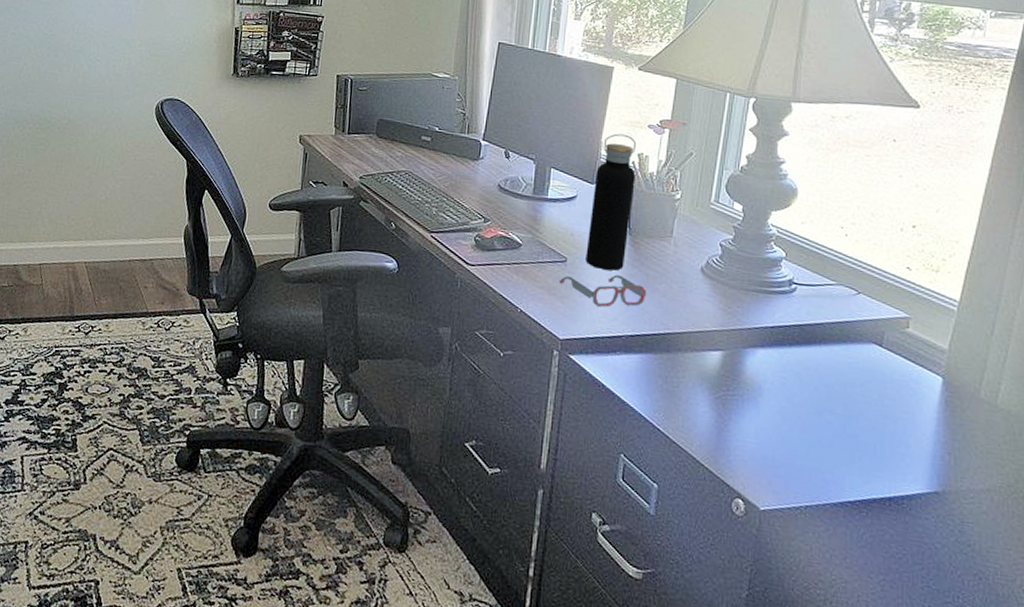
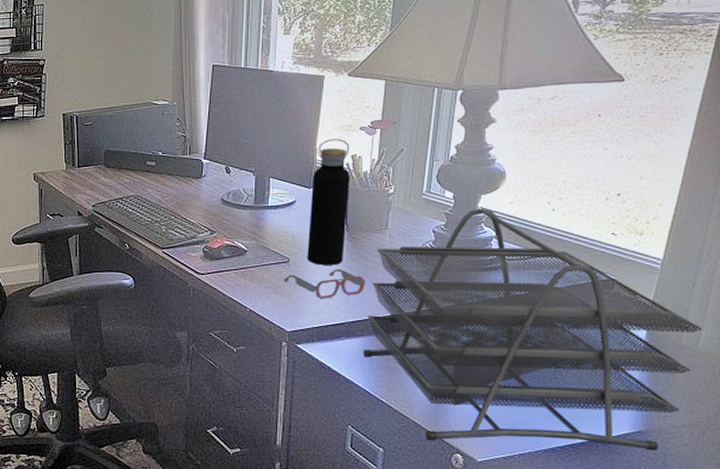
file organizer: none [640,225,1001,517] -> present [363,208,702,451]

